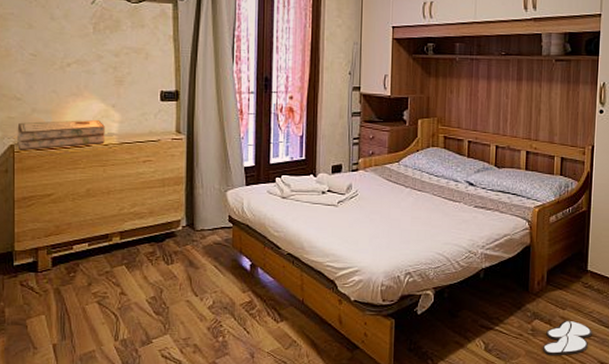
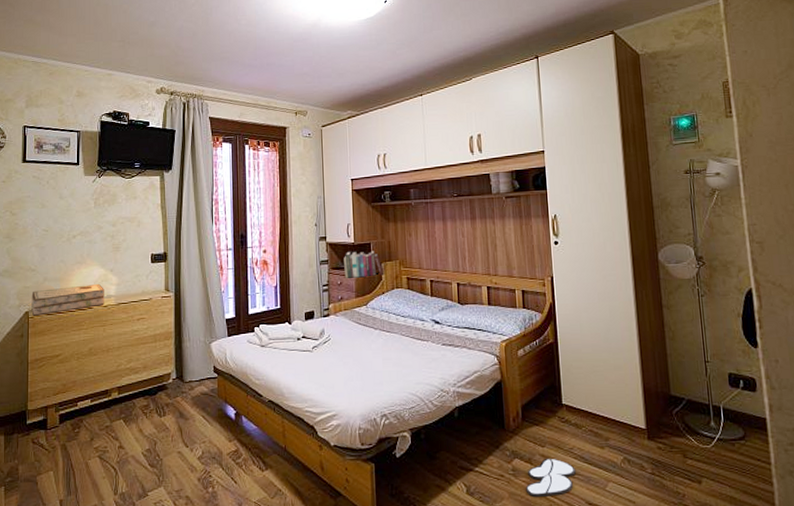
books: none [377,104,419,133] -> present [344,250,383,278]

